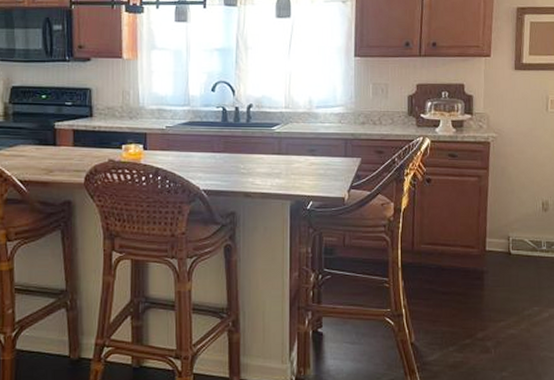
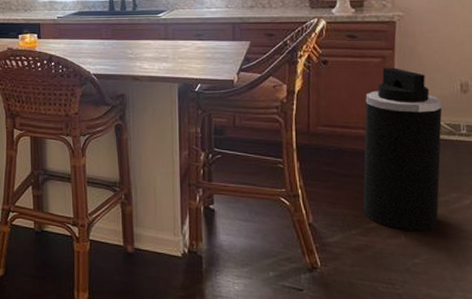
trash can: none [460,186,527,346] -> present [363,67,442,232]

